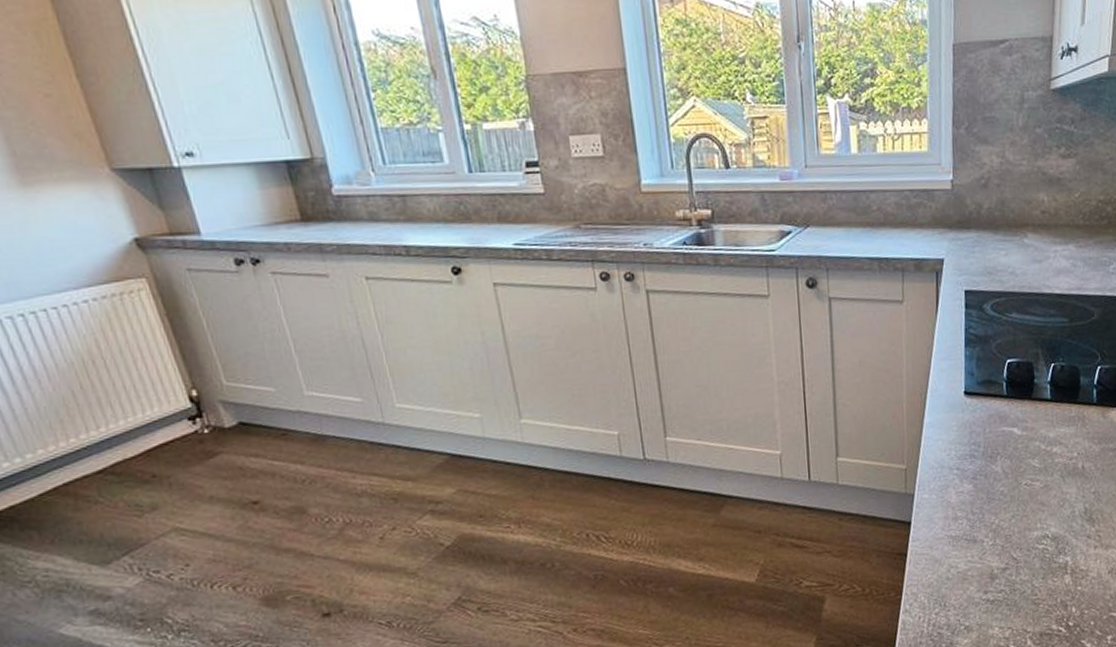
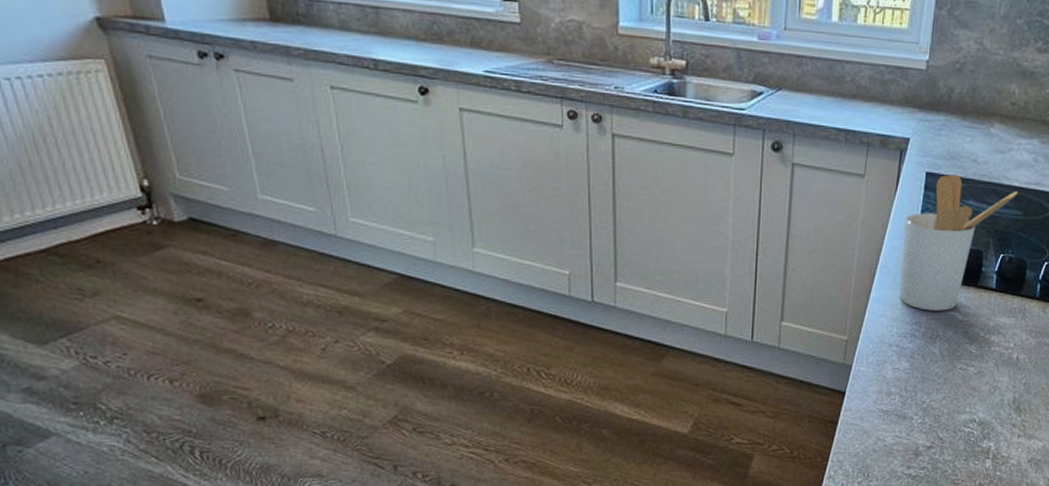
utensil holder: none [949,288,1062,430] -> present [899,173,1019,311]

